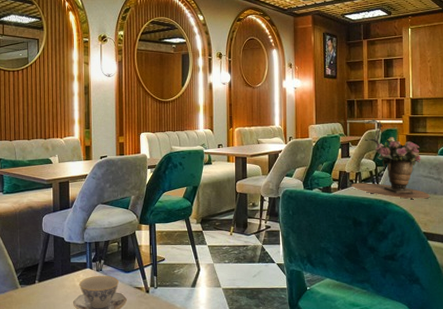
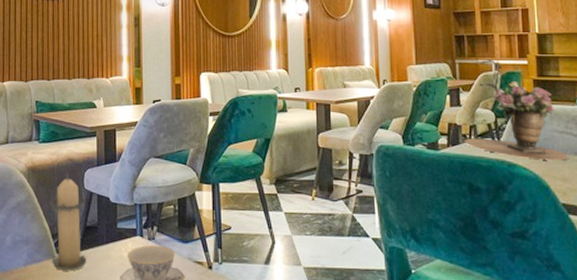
candle: none [13,218,45,299] -> present [50,173,87,271]

